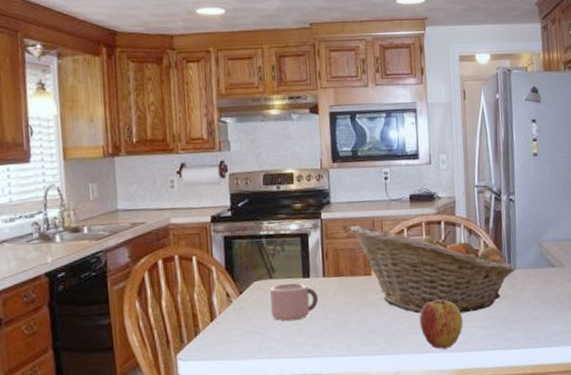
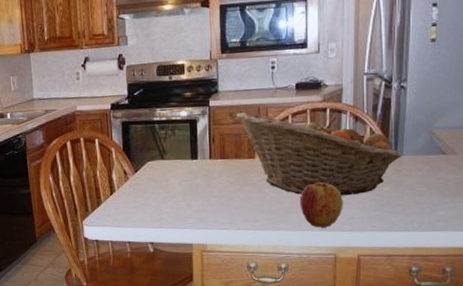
mug: present [270,282,318,322] -> none [161,163,205,197]

